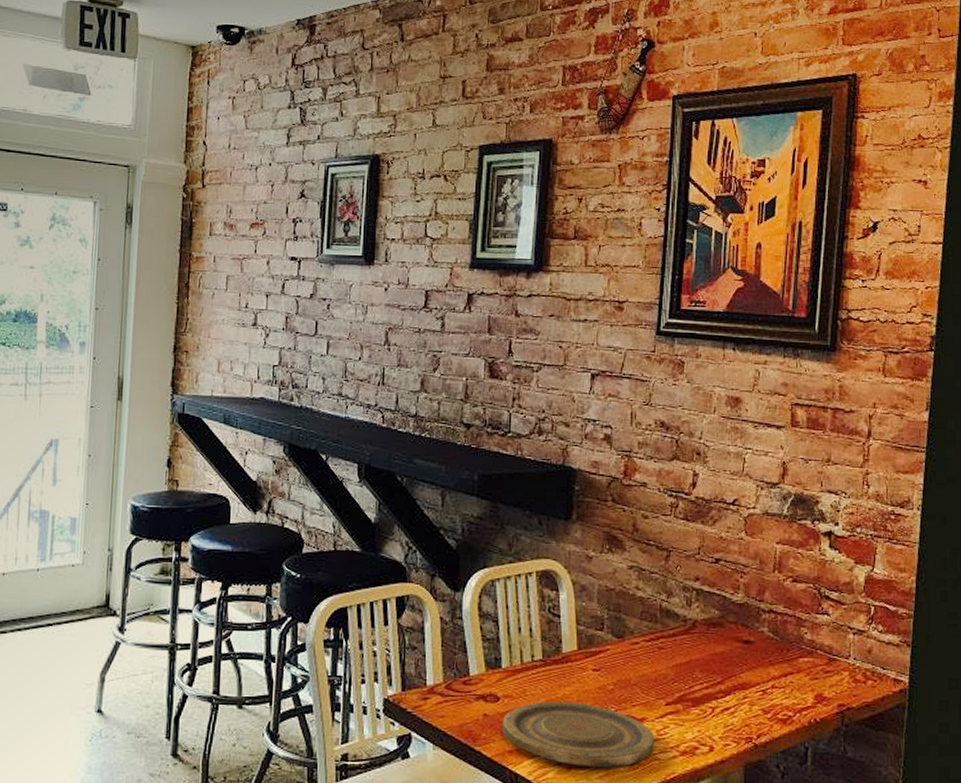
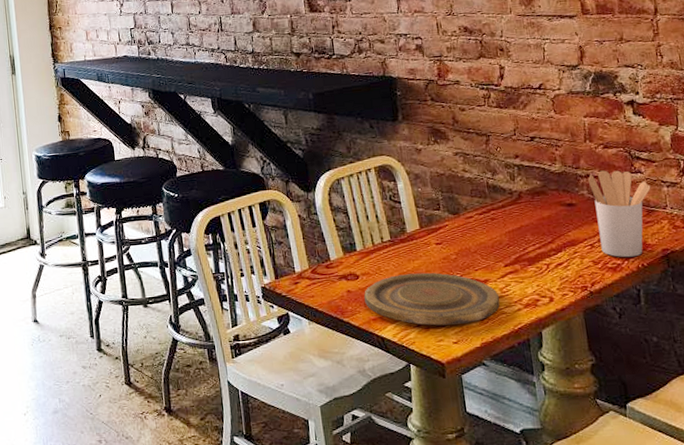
utensil holder: none [771,607,836,710] -> present [588,170,651,258]

